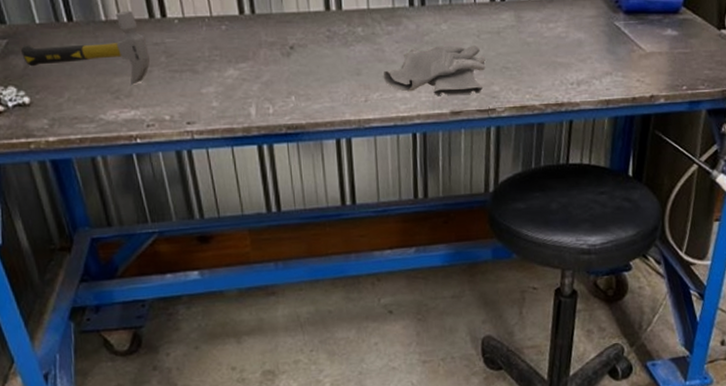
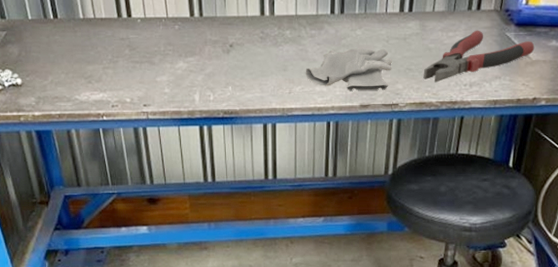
claw hammer: present [21,10,150,86] -> none [17,10,116,73]
pliers: none [522,19,648,82] -> present [423,30,535,83]

